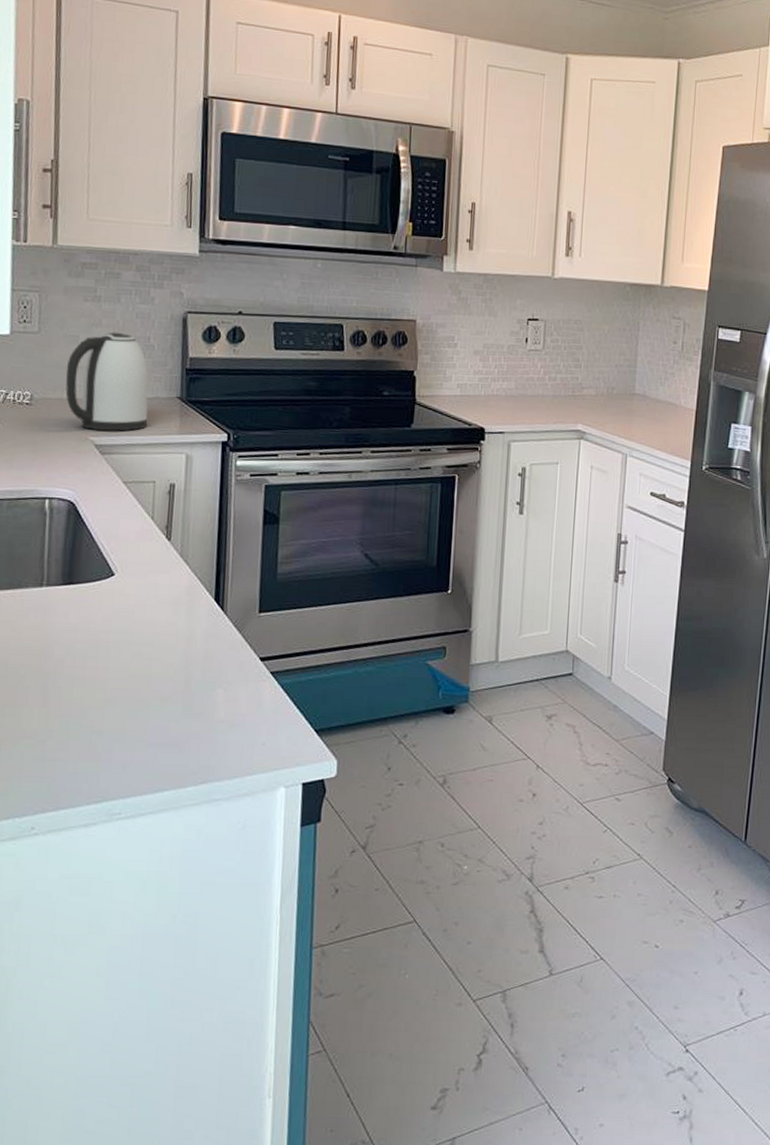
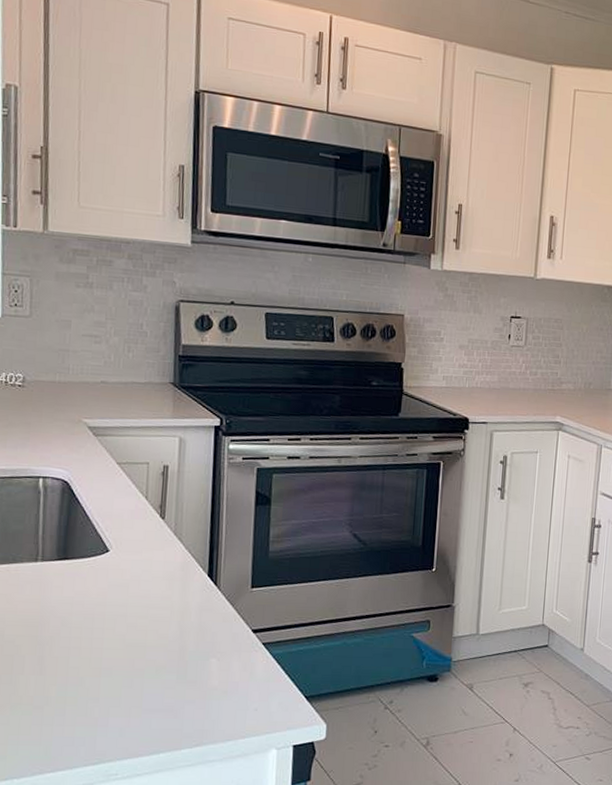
kettle: present [65,332,149,431] -> none [58,318,142,414]

